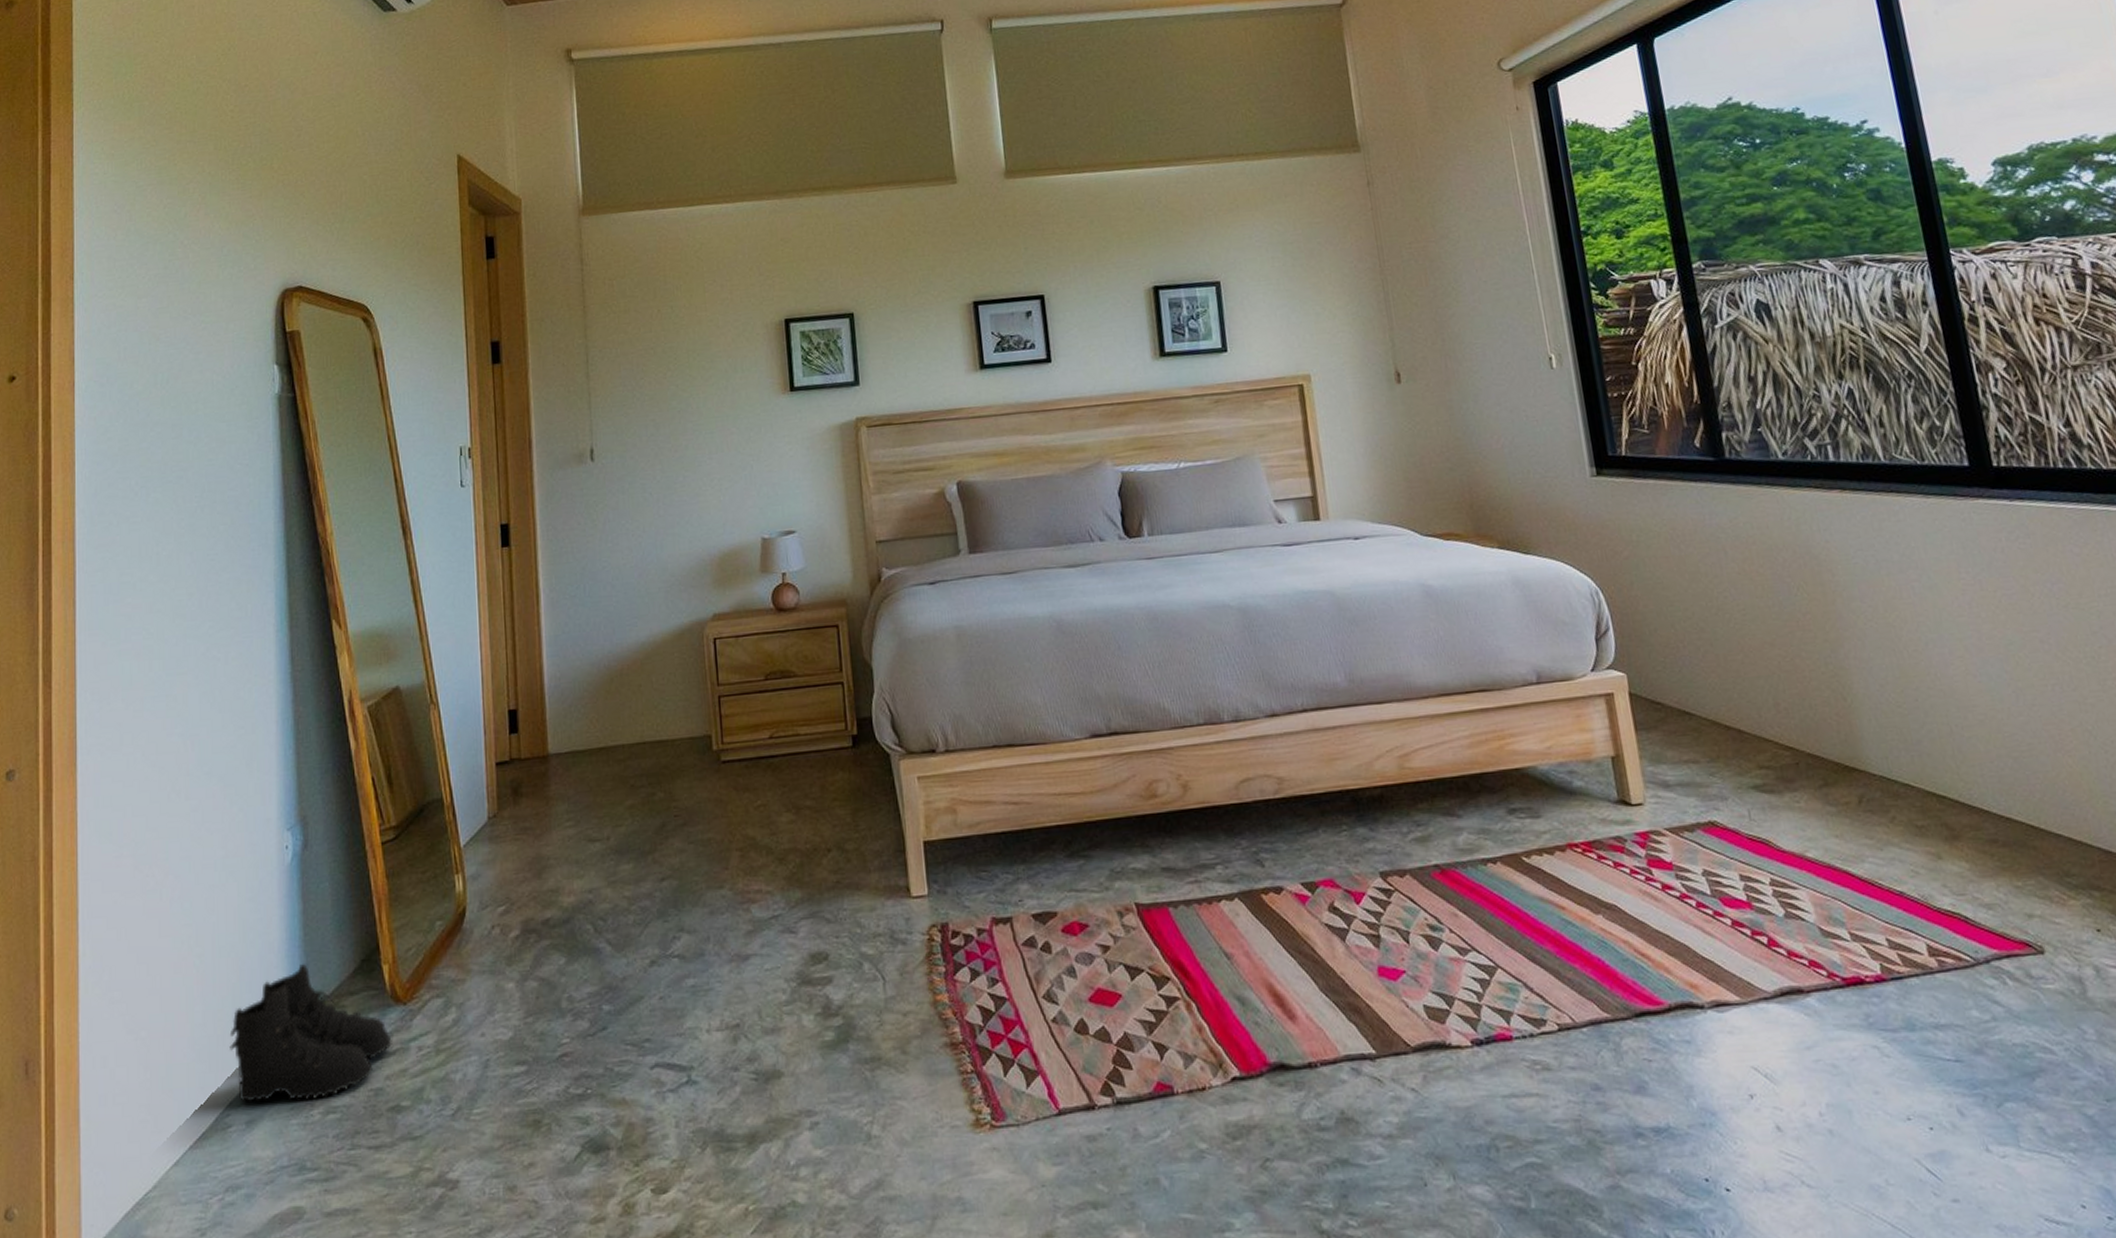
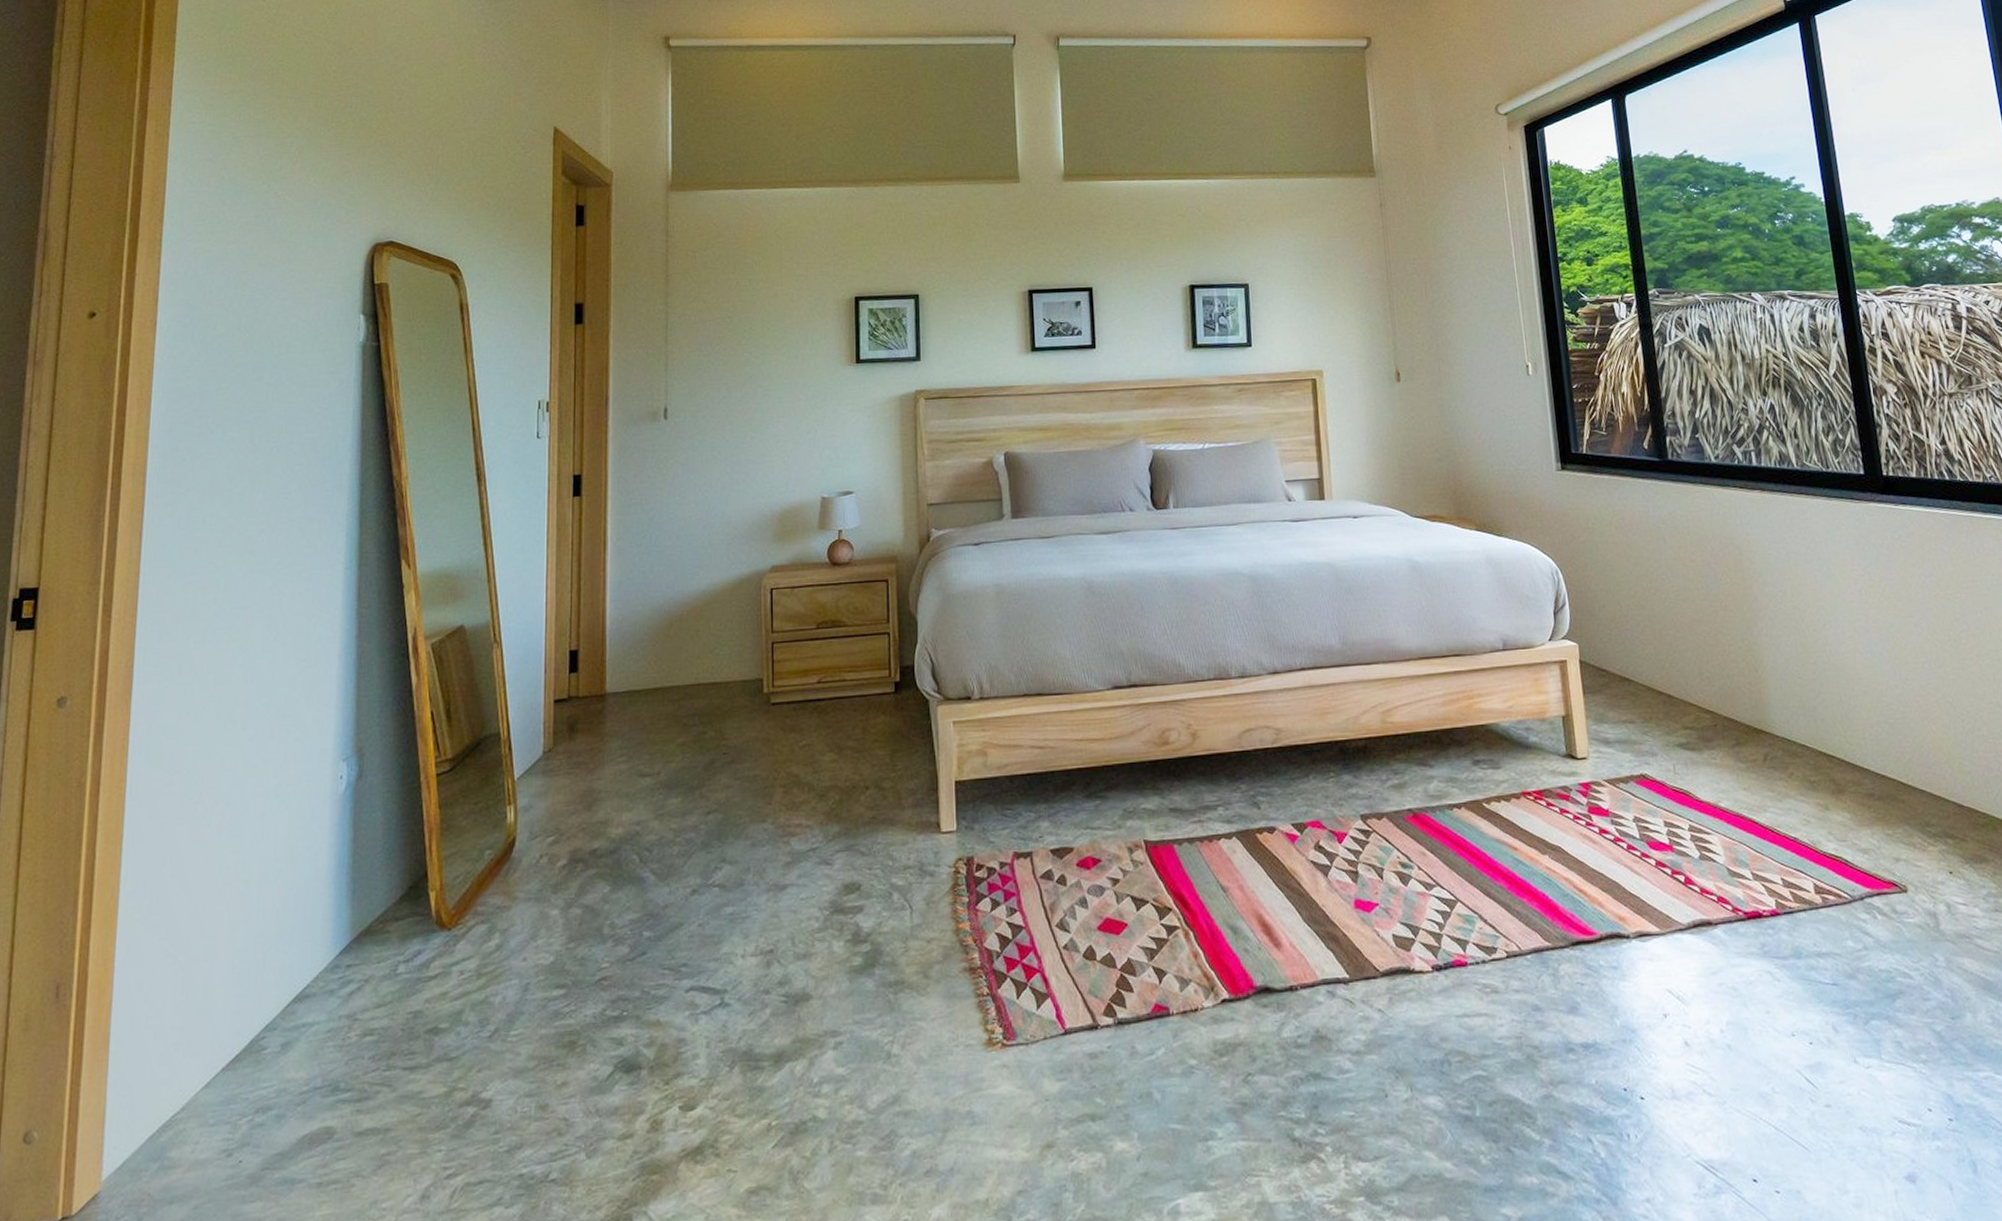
boots: present [229,964,392,1102] -> none [270,890,434,1025]

